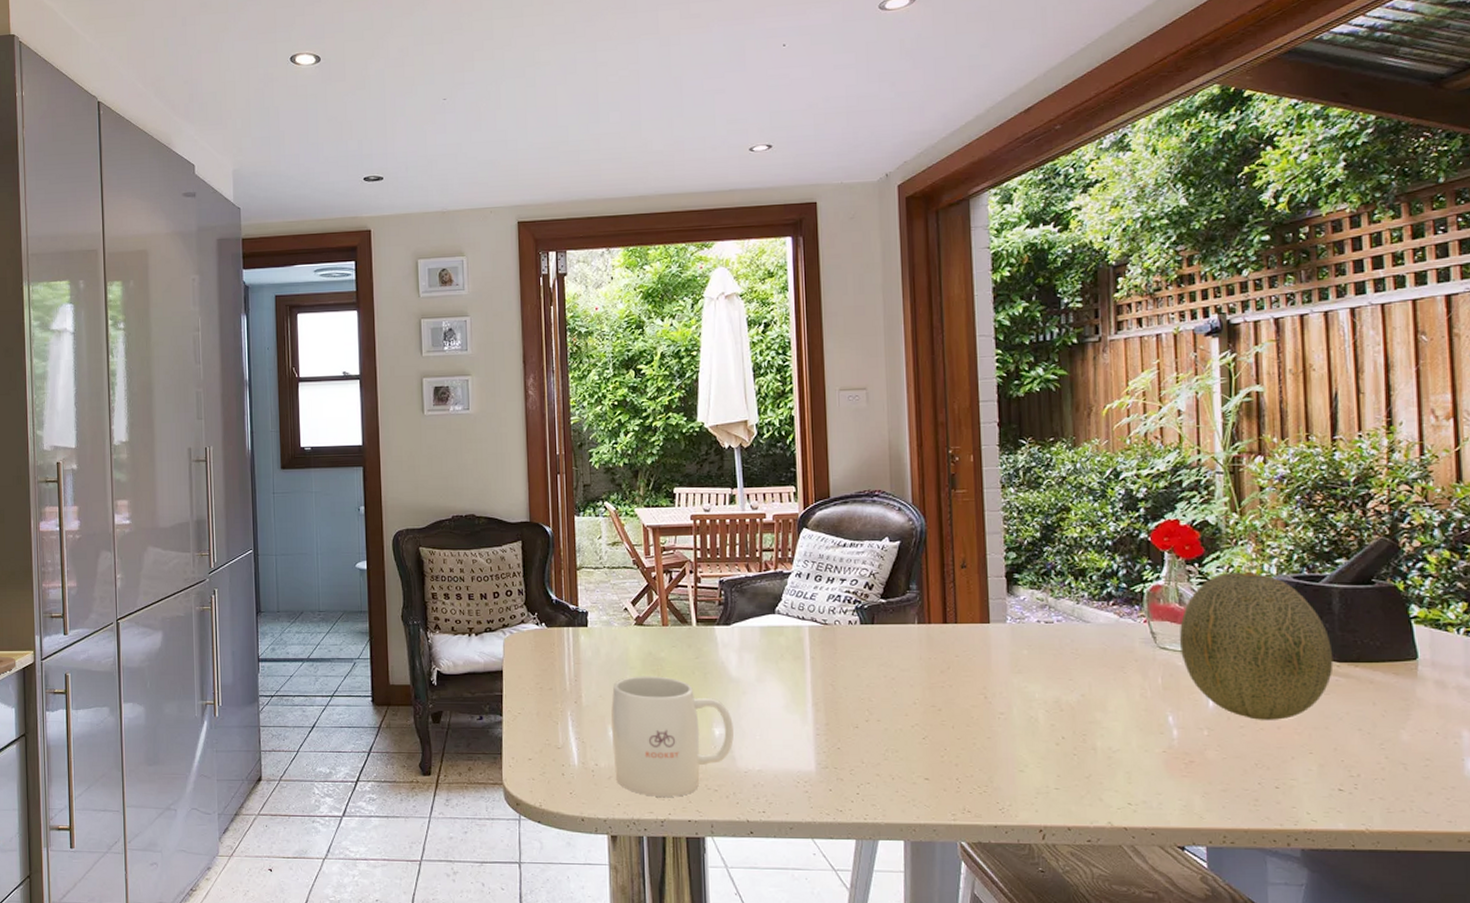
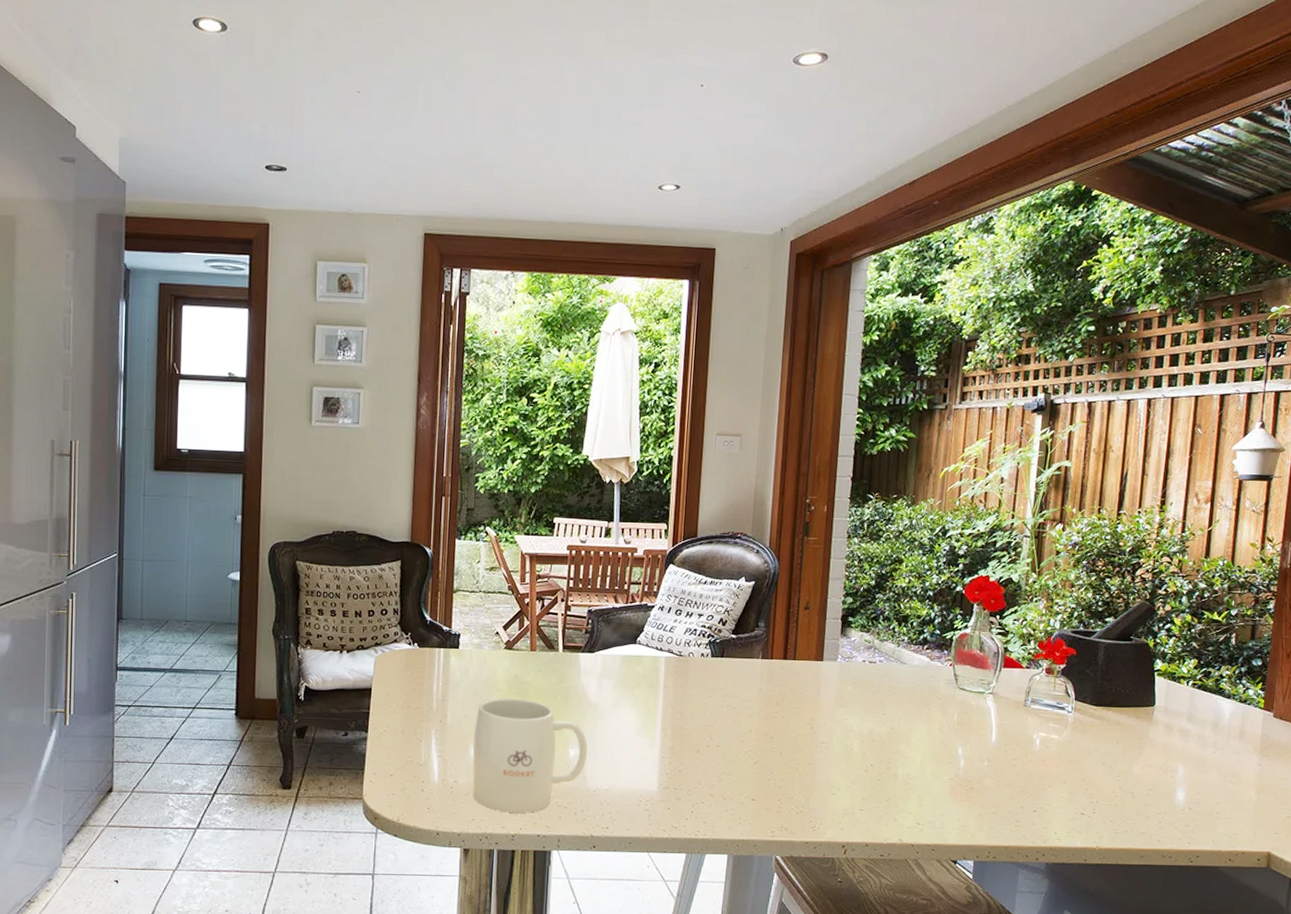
fruit: present [1179,571,1334,720] -> none [975,624,1093,754]

